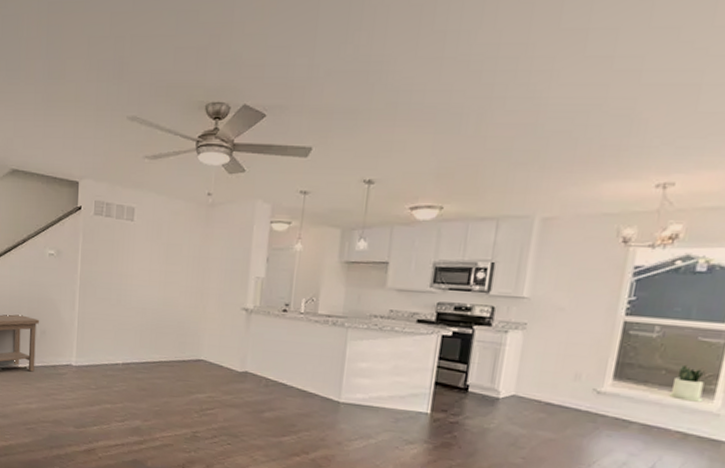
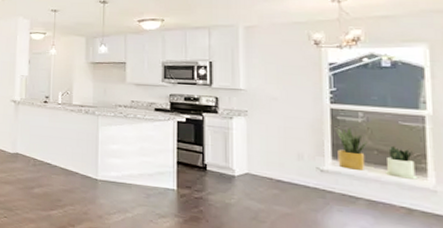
planter: none [618,343,658,393] -> present [335,127,368,171]

